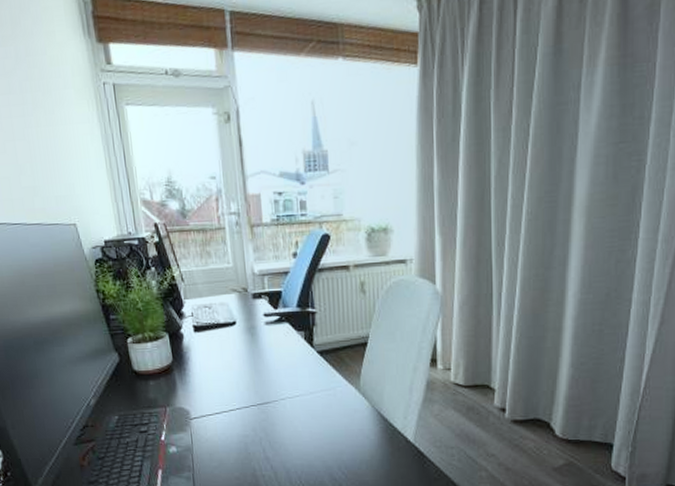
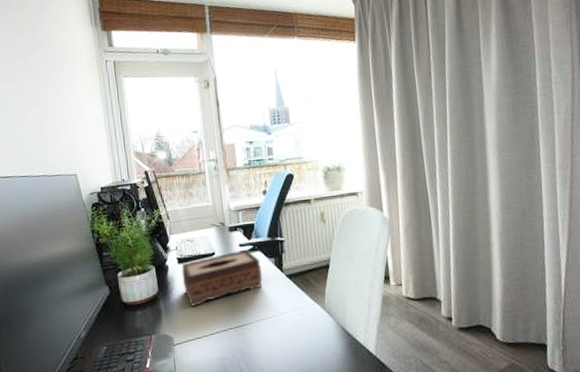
tissue box: none [198,319,290,380] -> present [181,249,263,307]

